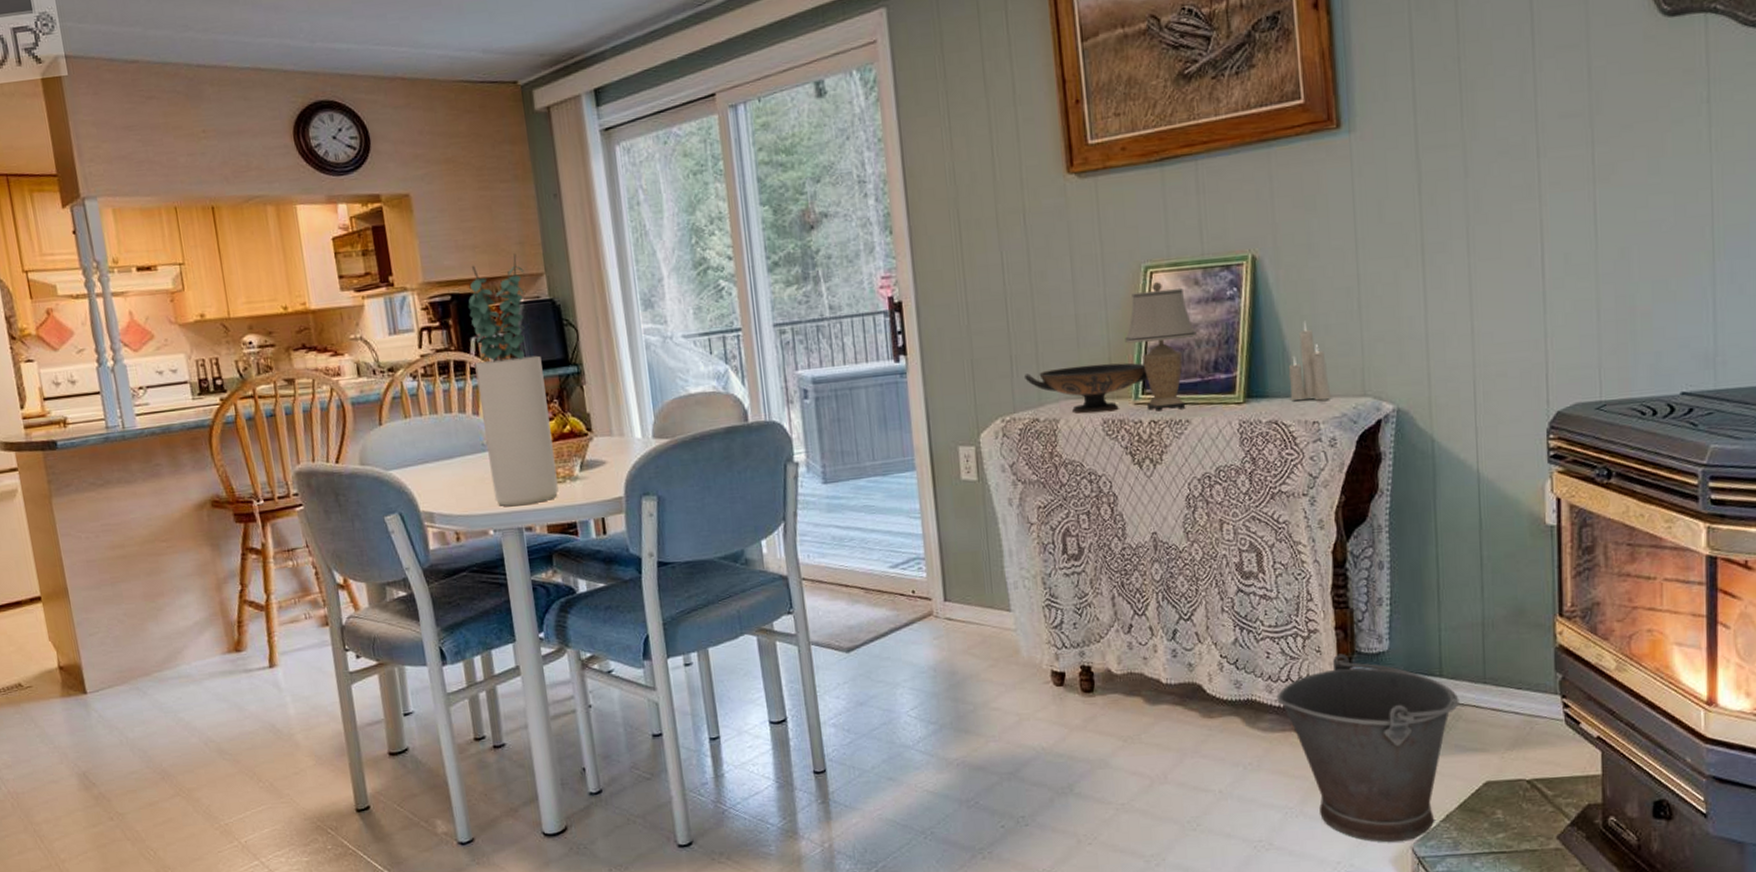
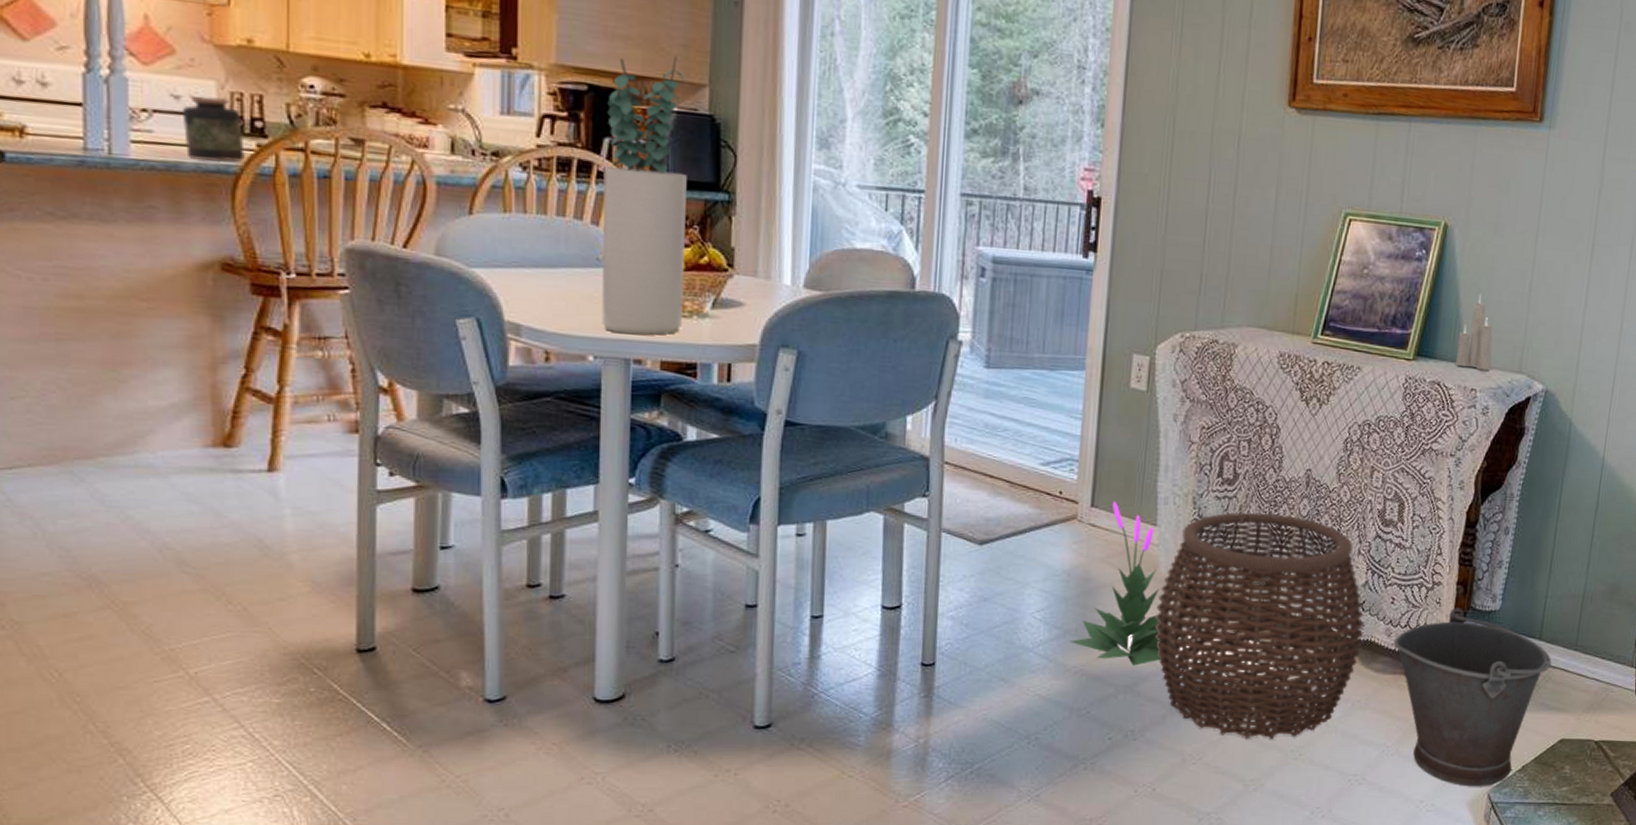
jar: none [165,366,214,421] -> present [181,96,245,162]
plant: none [947,592,1060,752] -> present [1069,500,1186,666]
decorative bowl: present [1024,362,1149,414] -> none [1211,294,1330,346]
woven basket: none [1025,582,1243,815] -> present [1154,512,1364,740]
table lamp: present [1125,282,1198,412] -> none [1314,230,1383,356]

